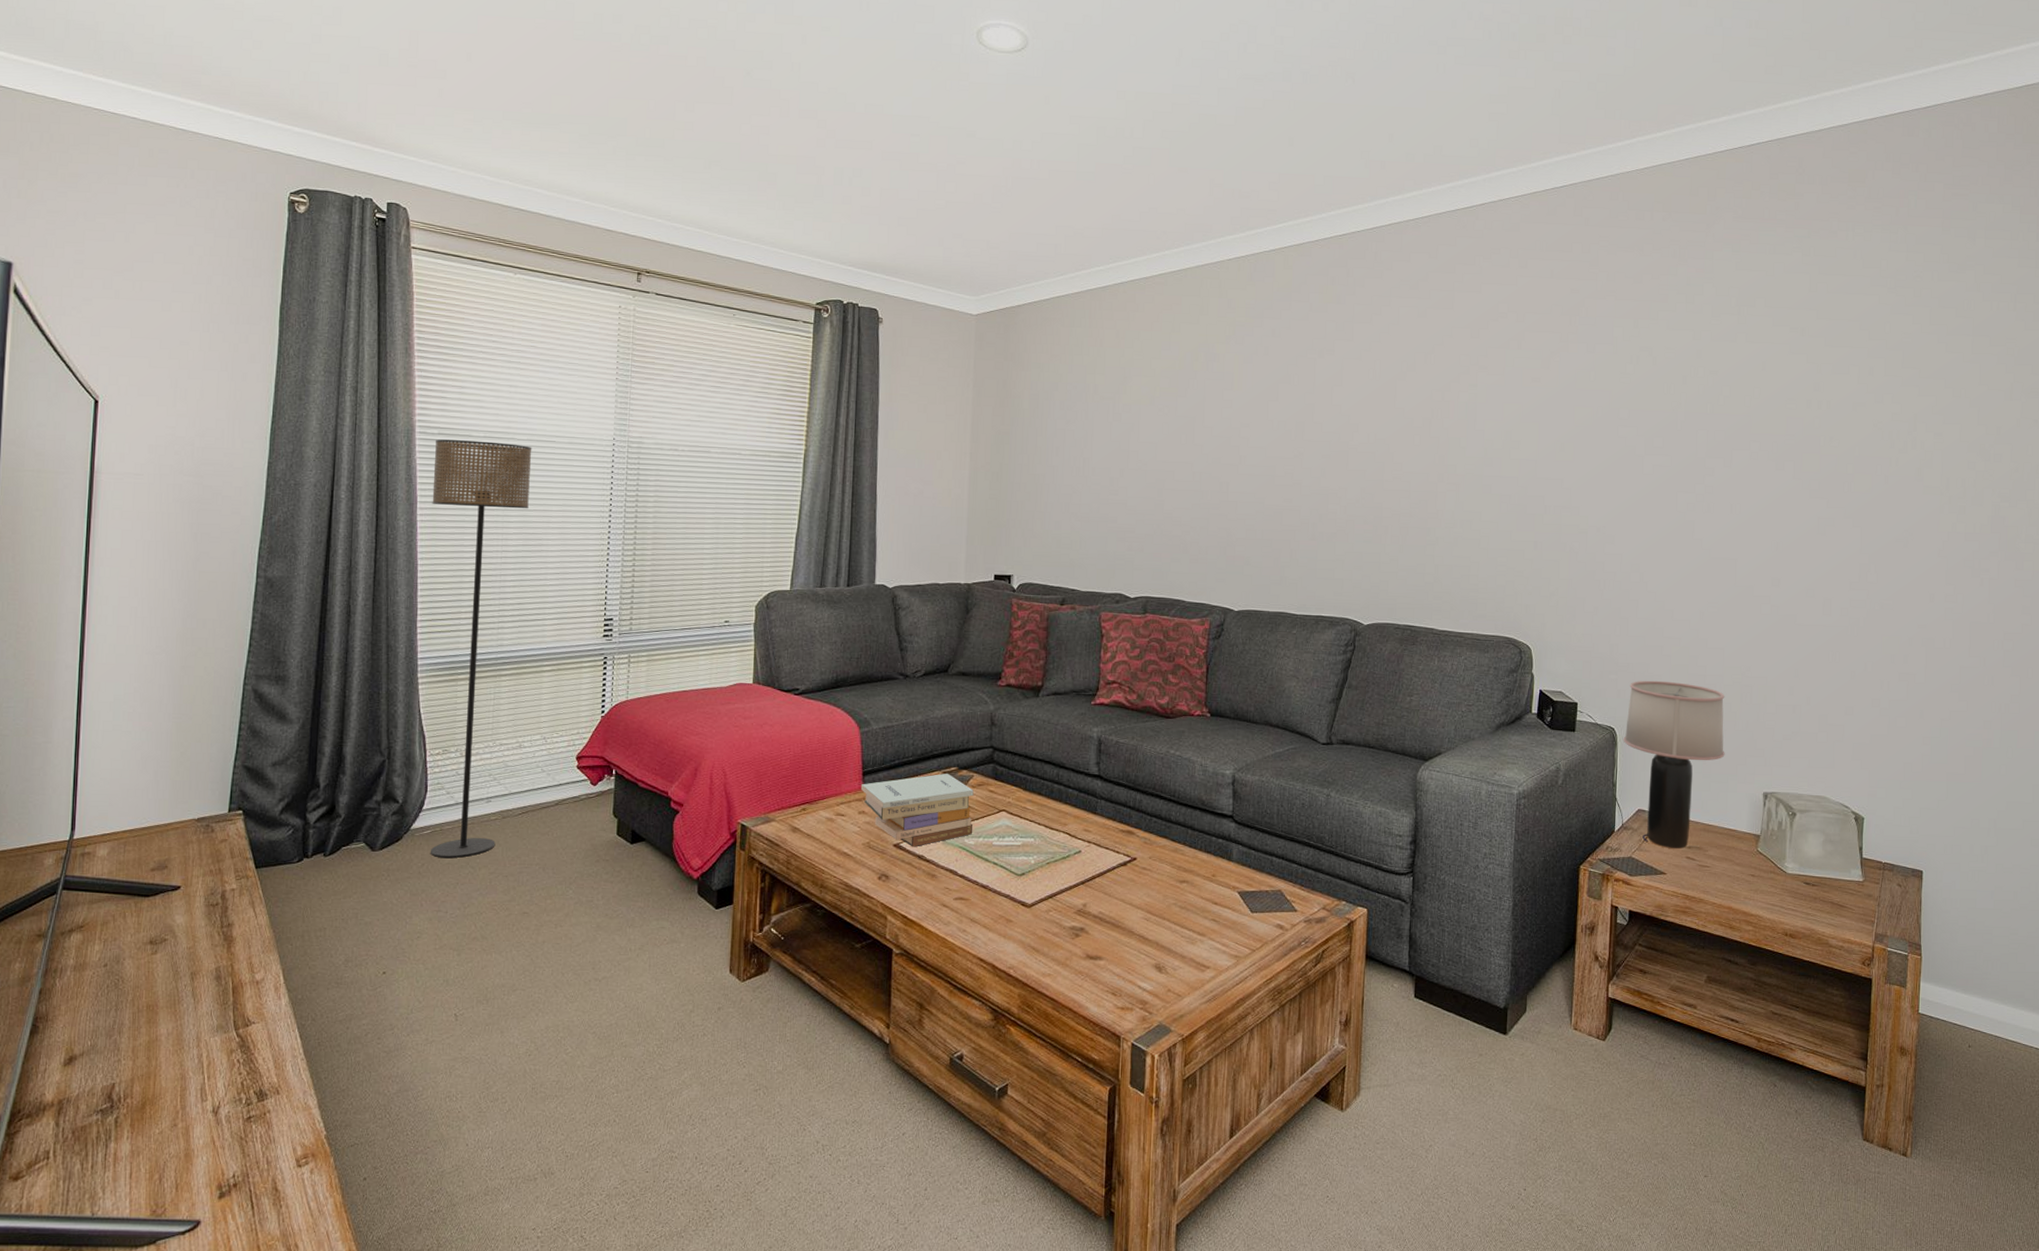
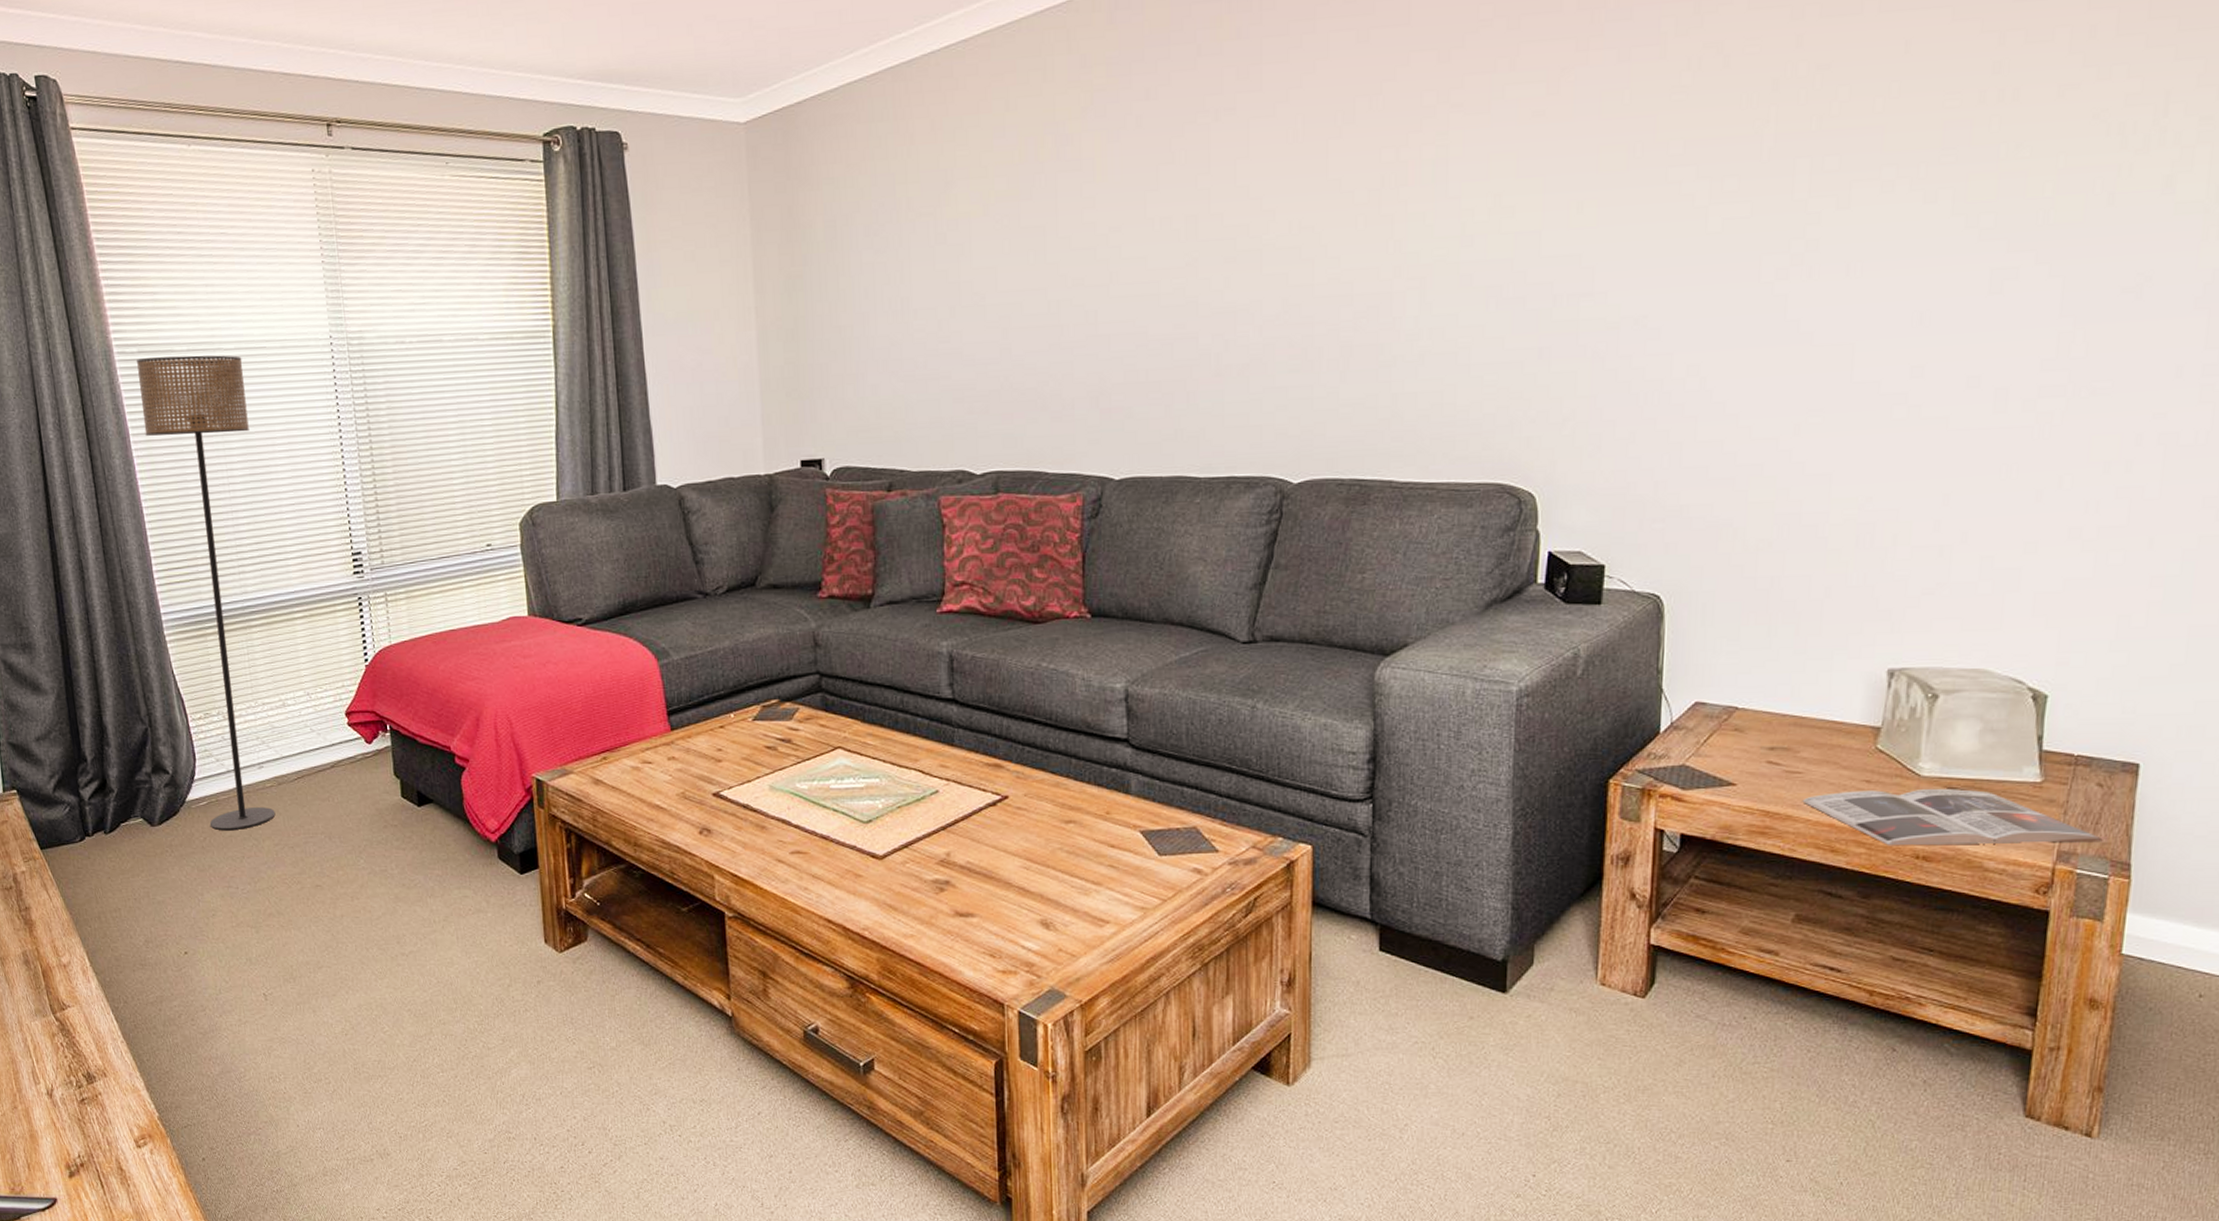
books: present [860,773,974,847] -> none [666,707,805,796]
table lamp: present [1623,680,1725,850] -> none [1673,526,1831,752]
magazine: none [1710,882,1903,927] -> present [1802,789,2103,846]

